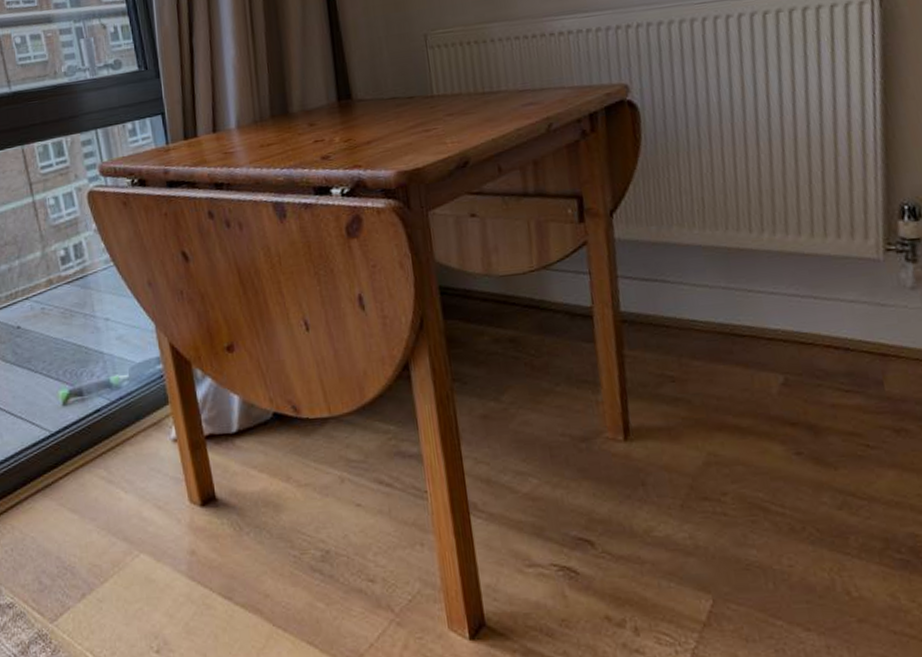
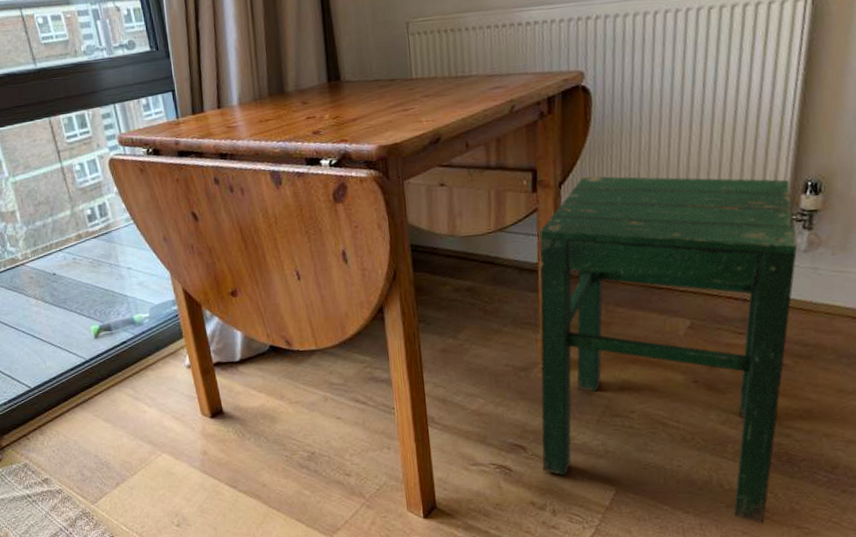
stool: none [591,202,911,644] -> present [539,176,798,523]

